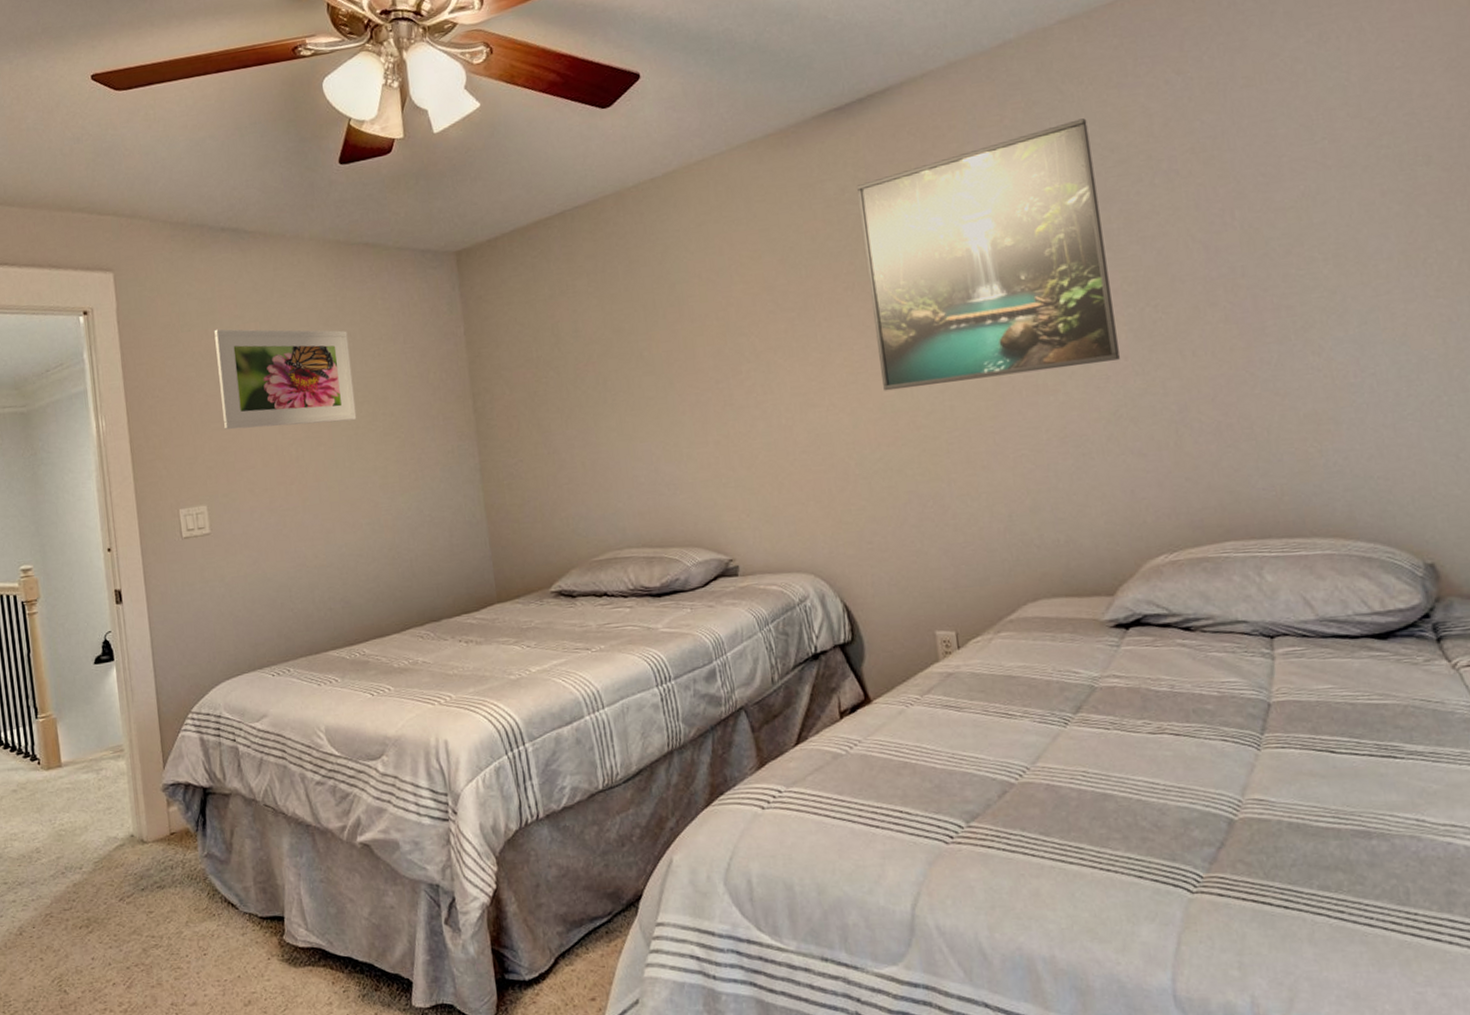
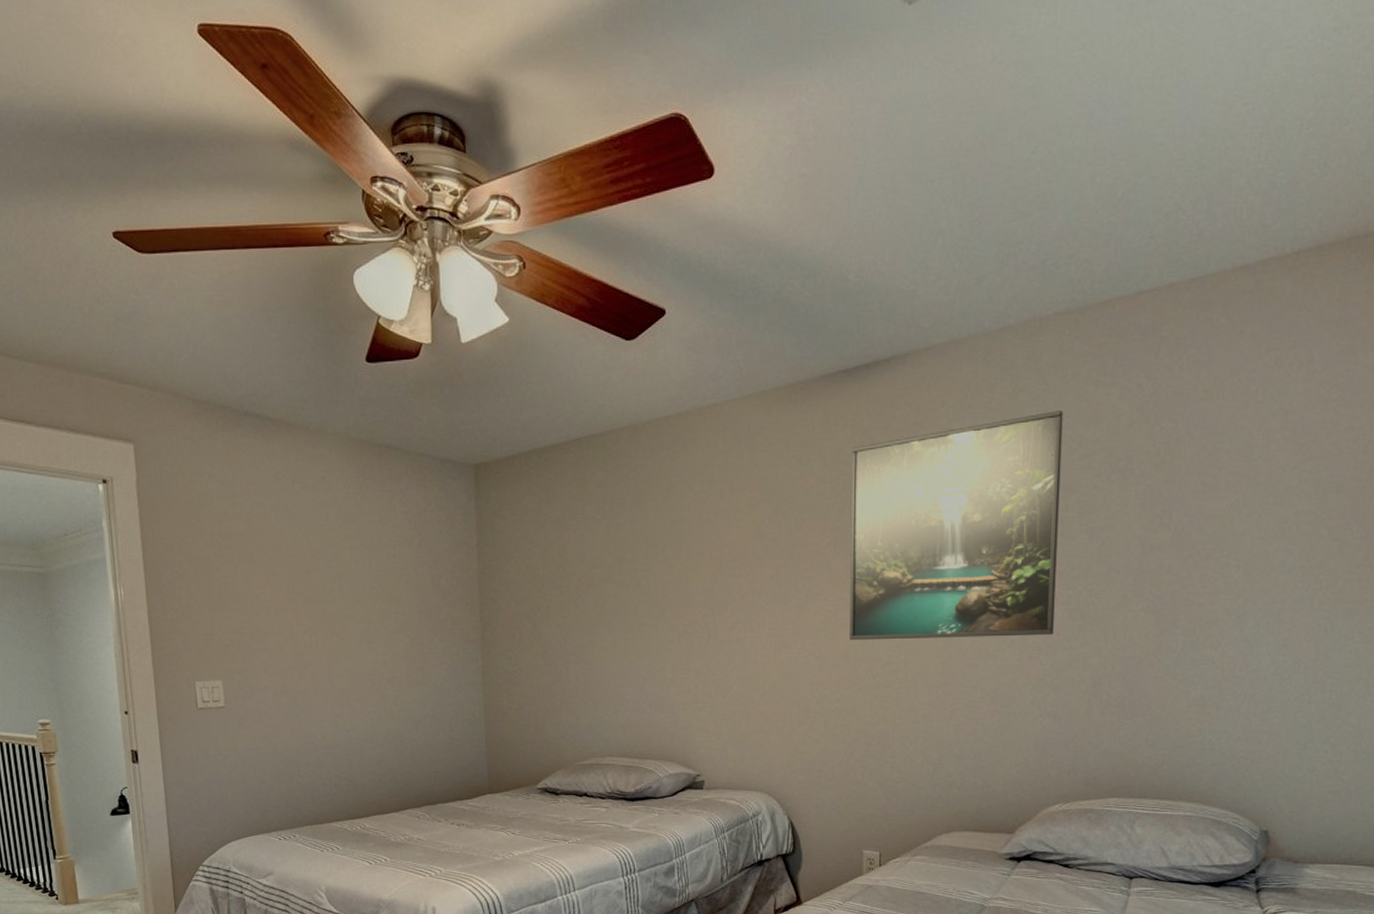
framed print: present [214,329,357,430] -> none [234,513,370,616]

